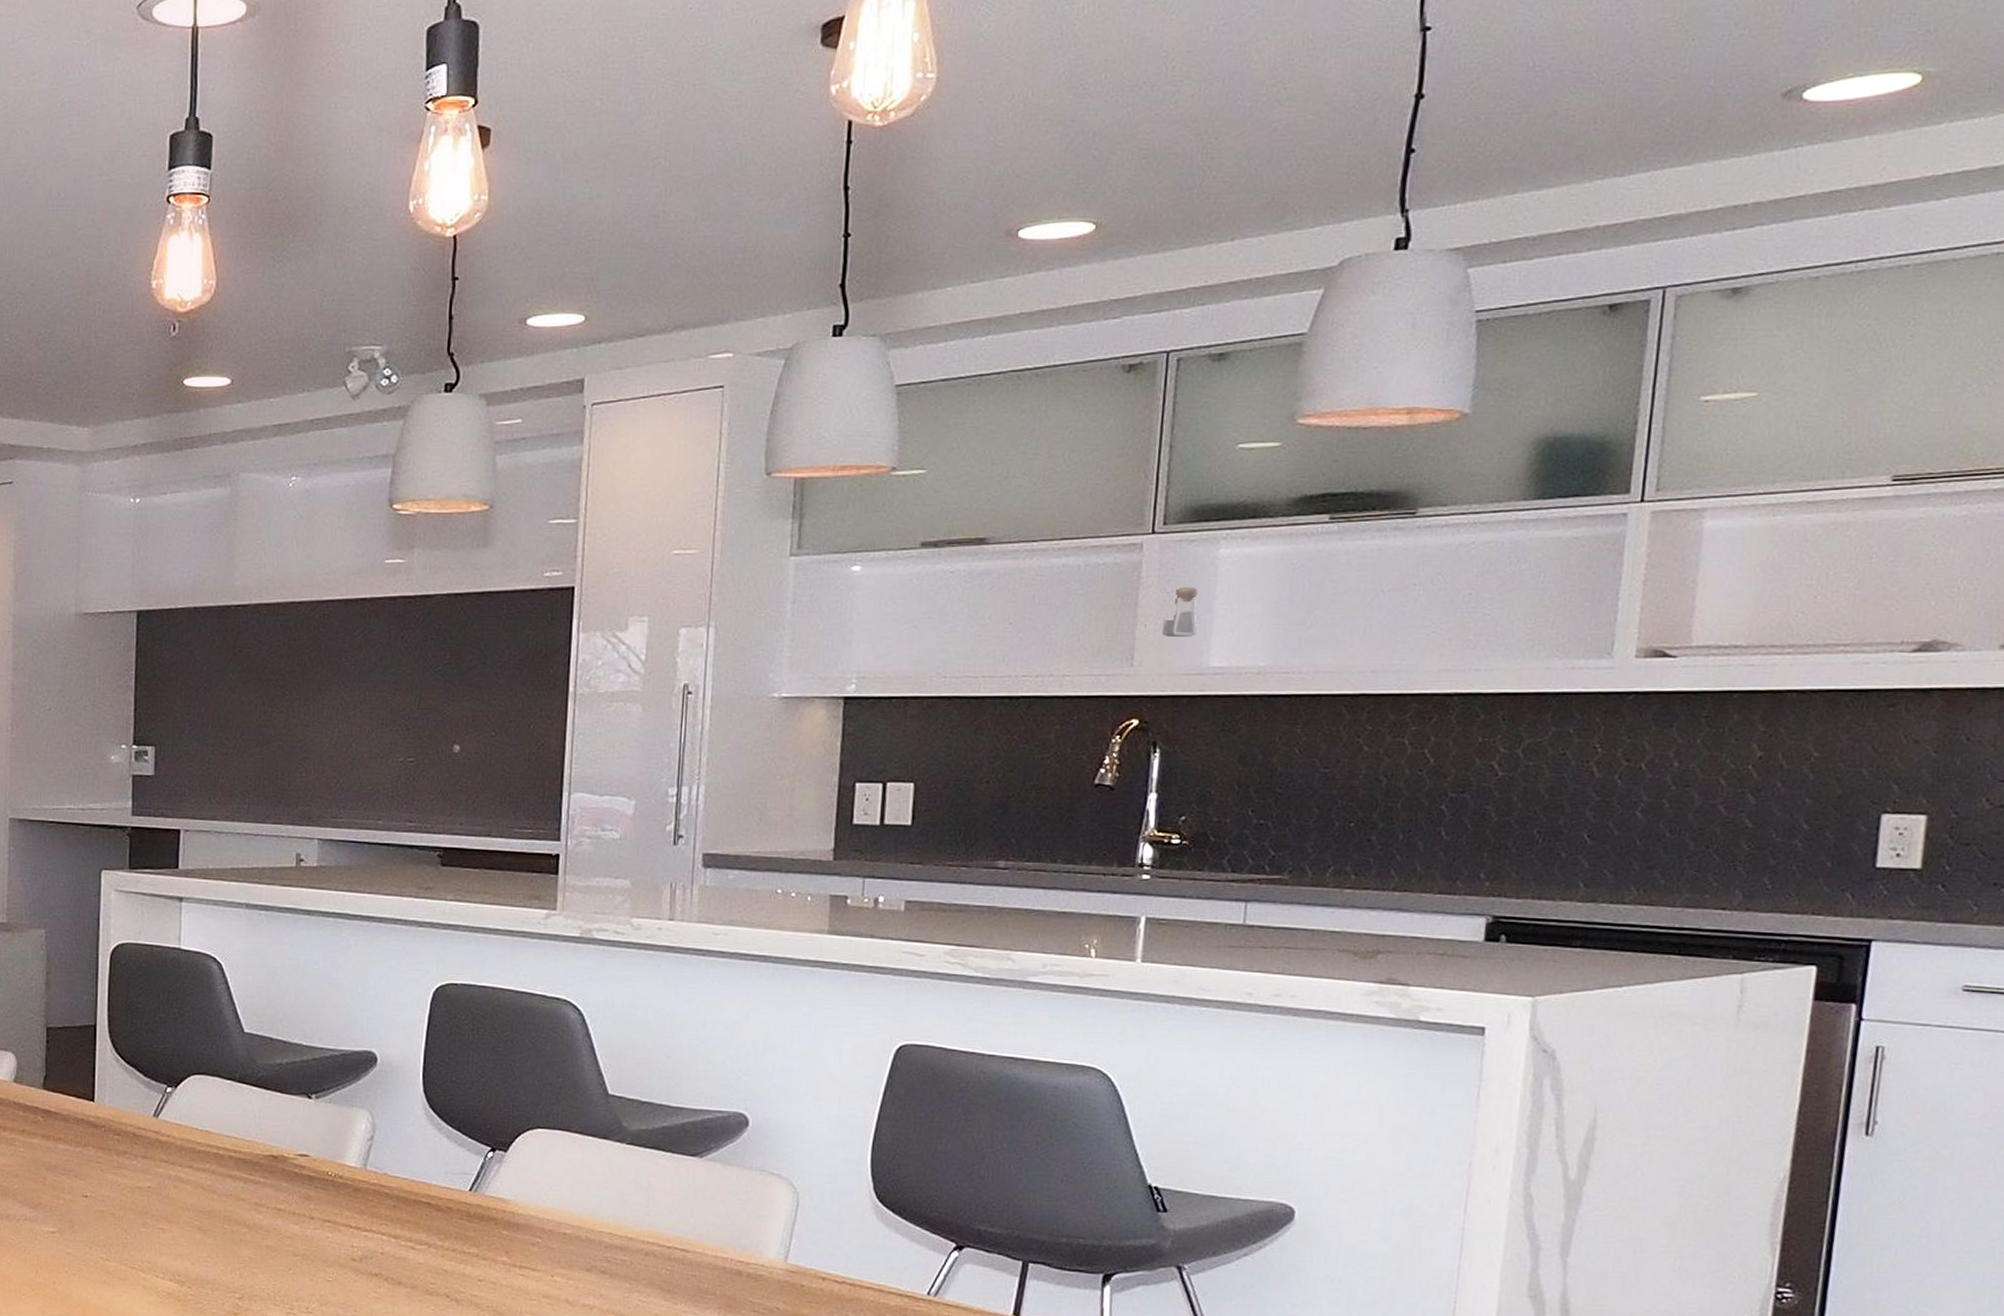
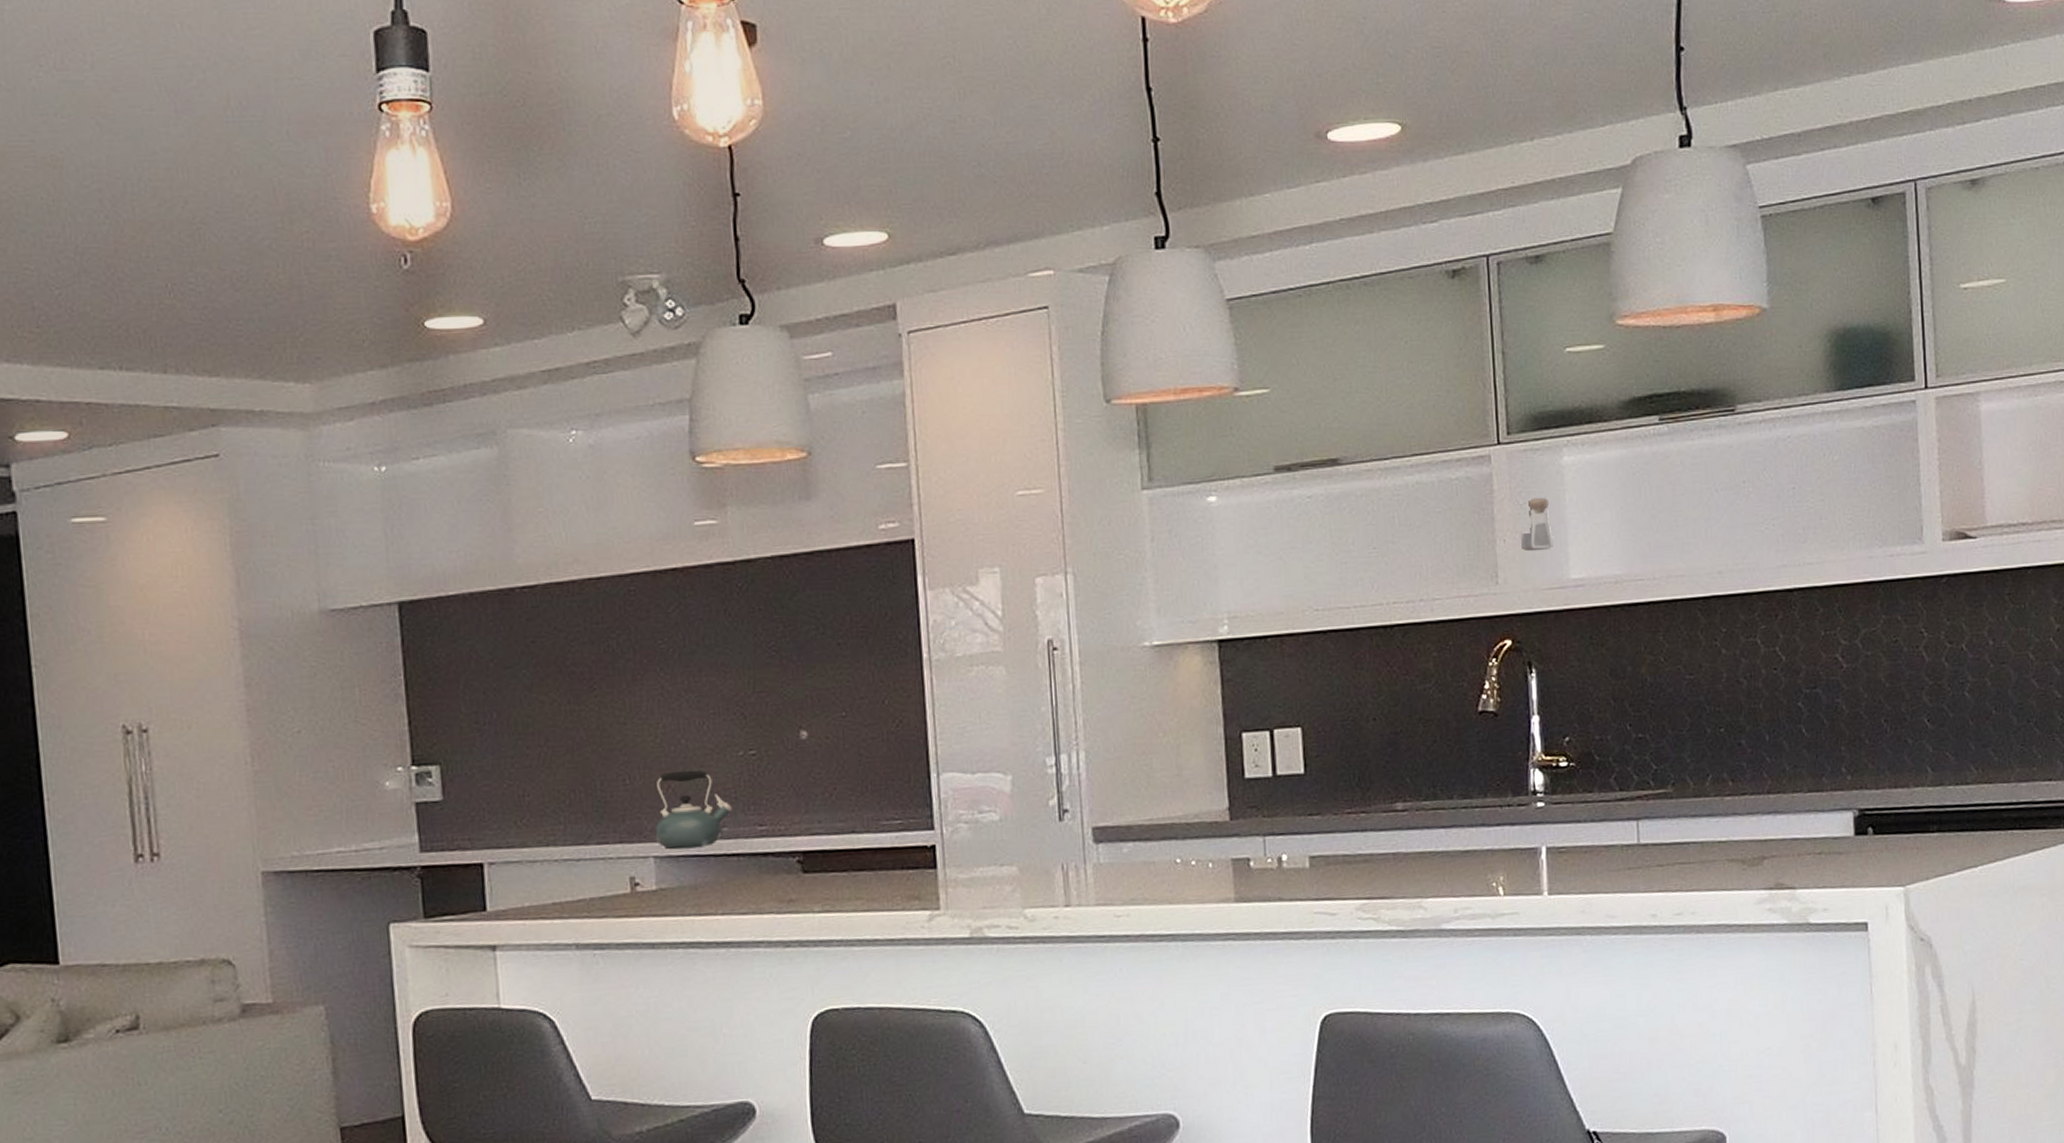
kettle: none [321,769,388,834] -> present [654,770,733,849]

